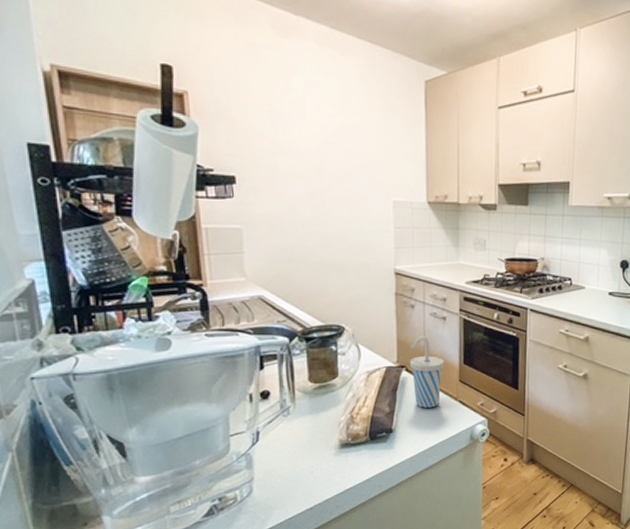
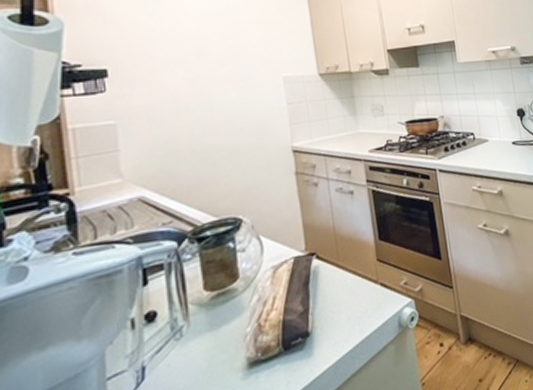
cup: present [409,336,445,408] -> none [319,215,359,300]

